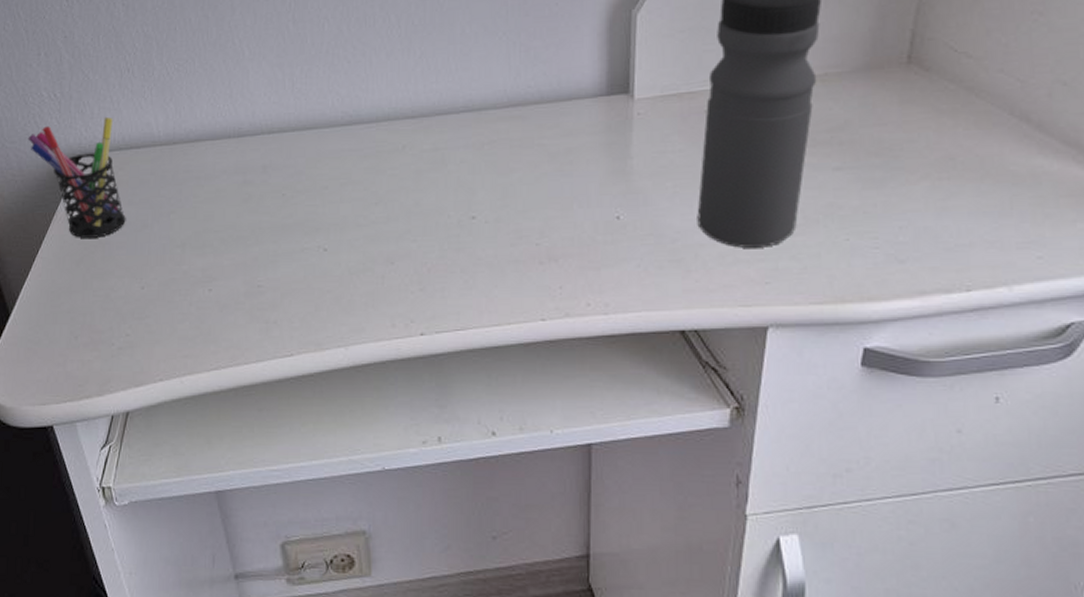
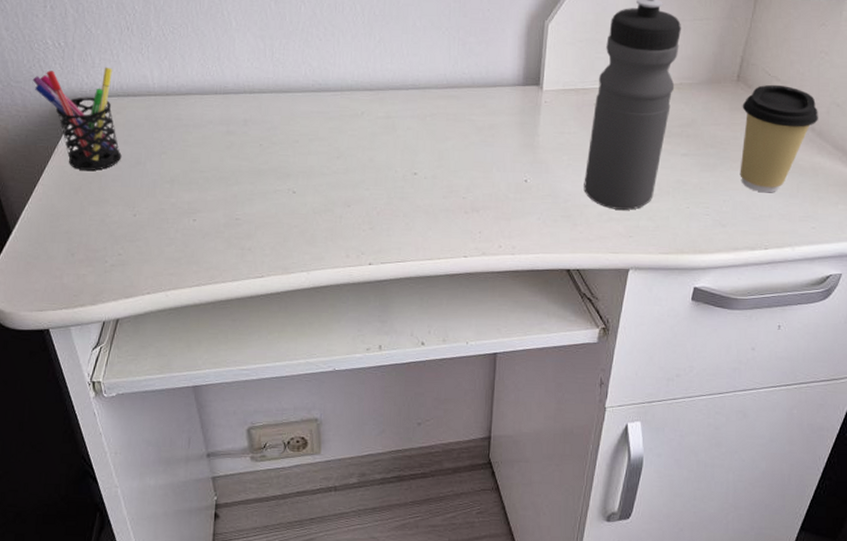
coffee cup: none [917,63,1035,213] -> present [740,84,818,193]

